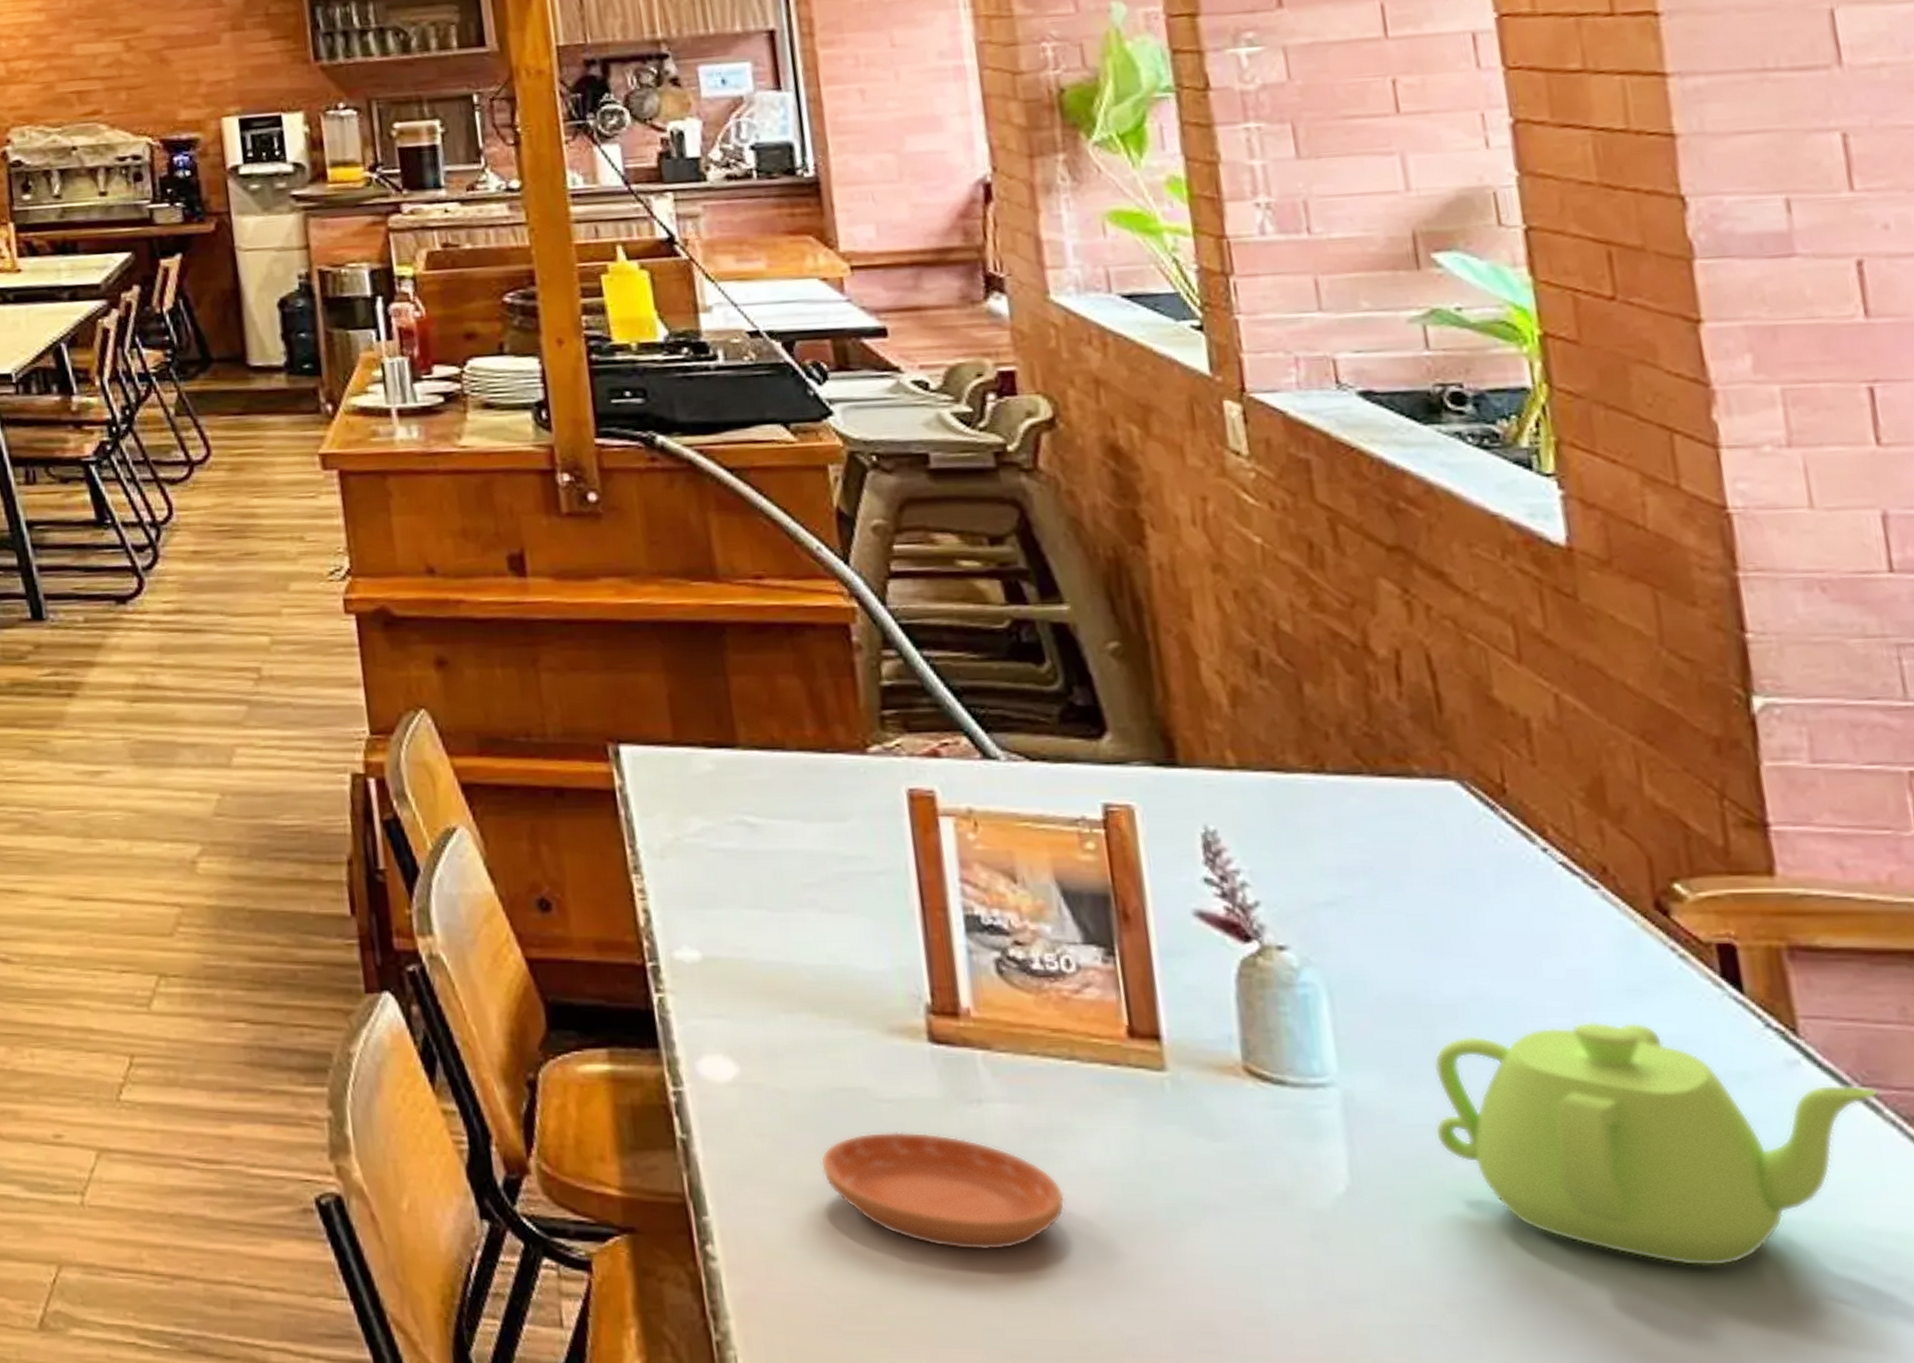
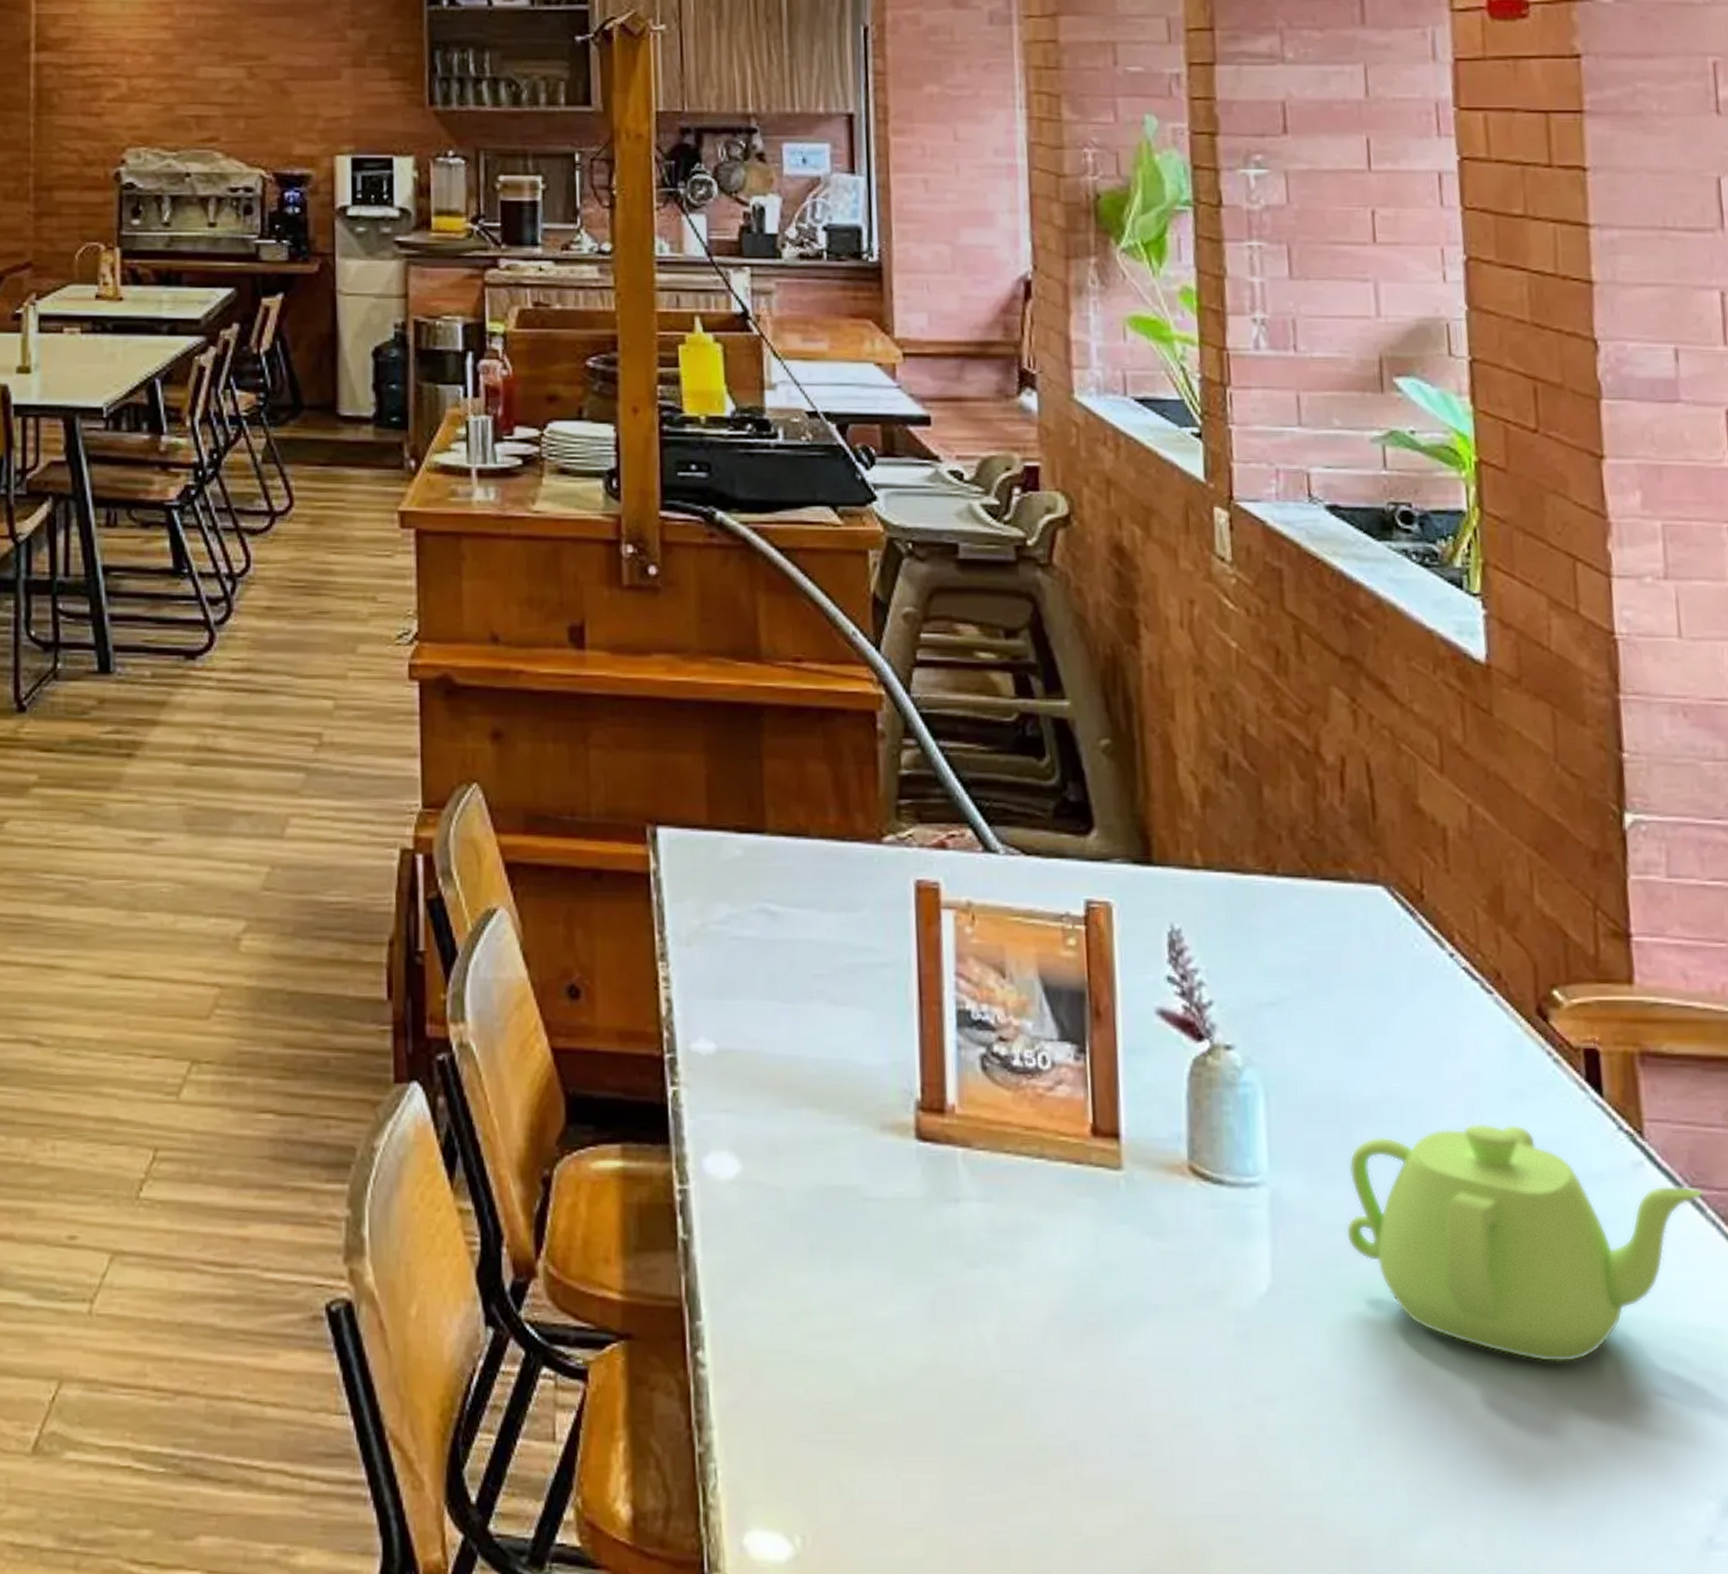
saucer: present [820,1132,1066,1251] -> none [809,1232,1025,1354]

